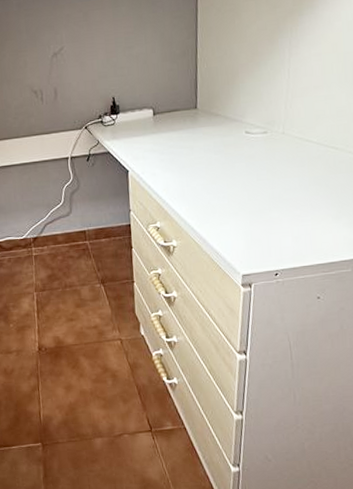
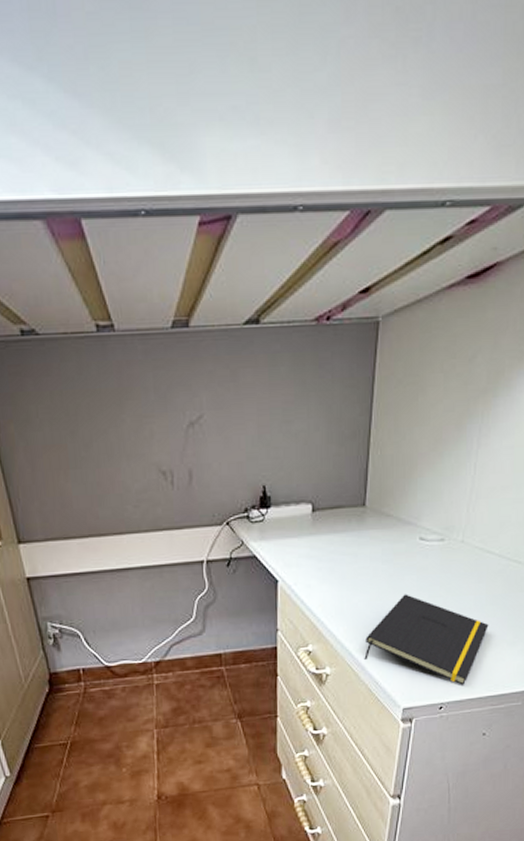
notepad: none [205,178,314,255] -> present [364,594,489,685]

